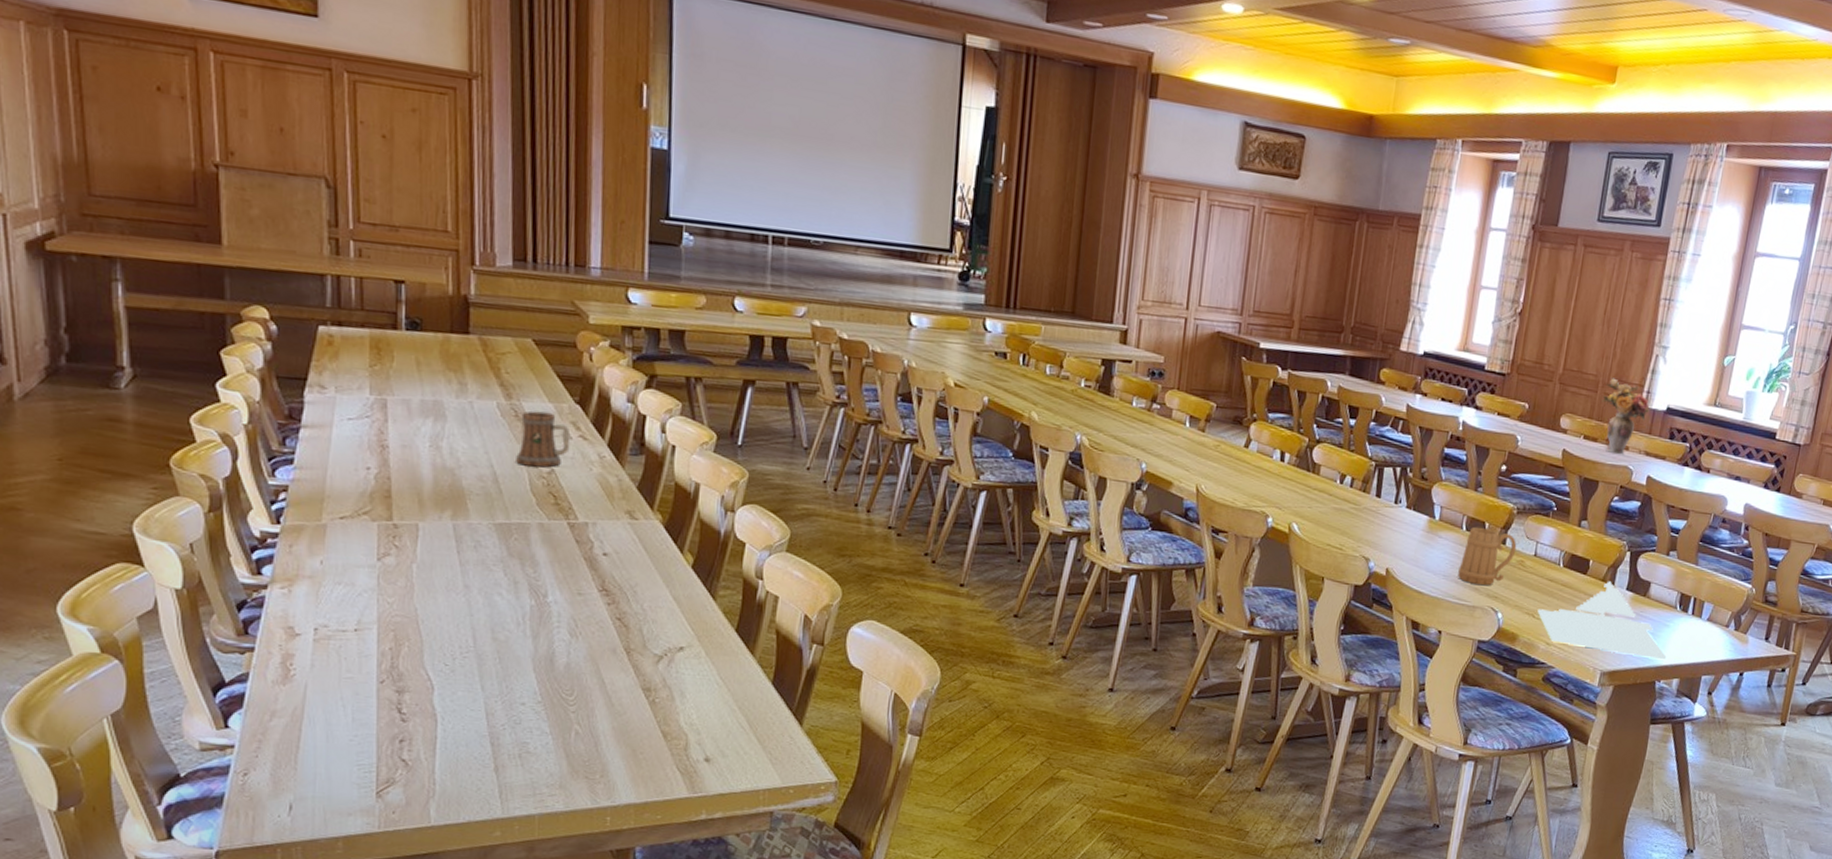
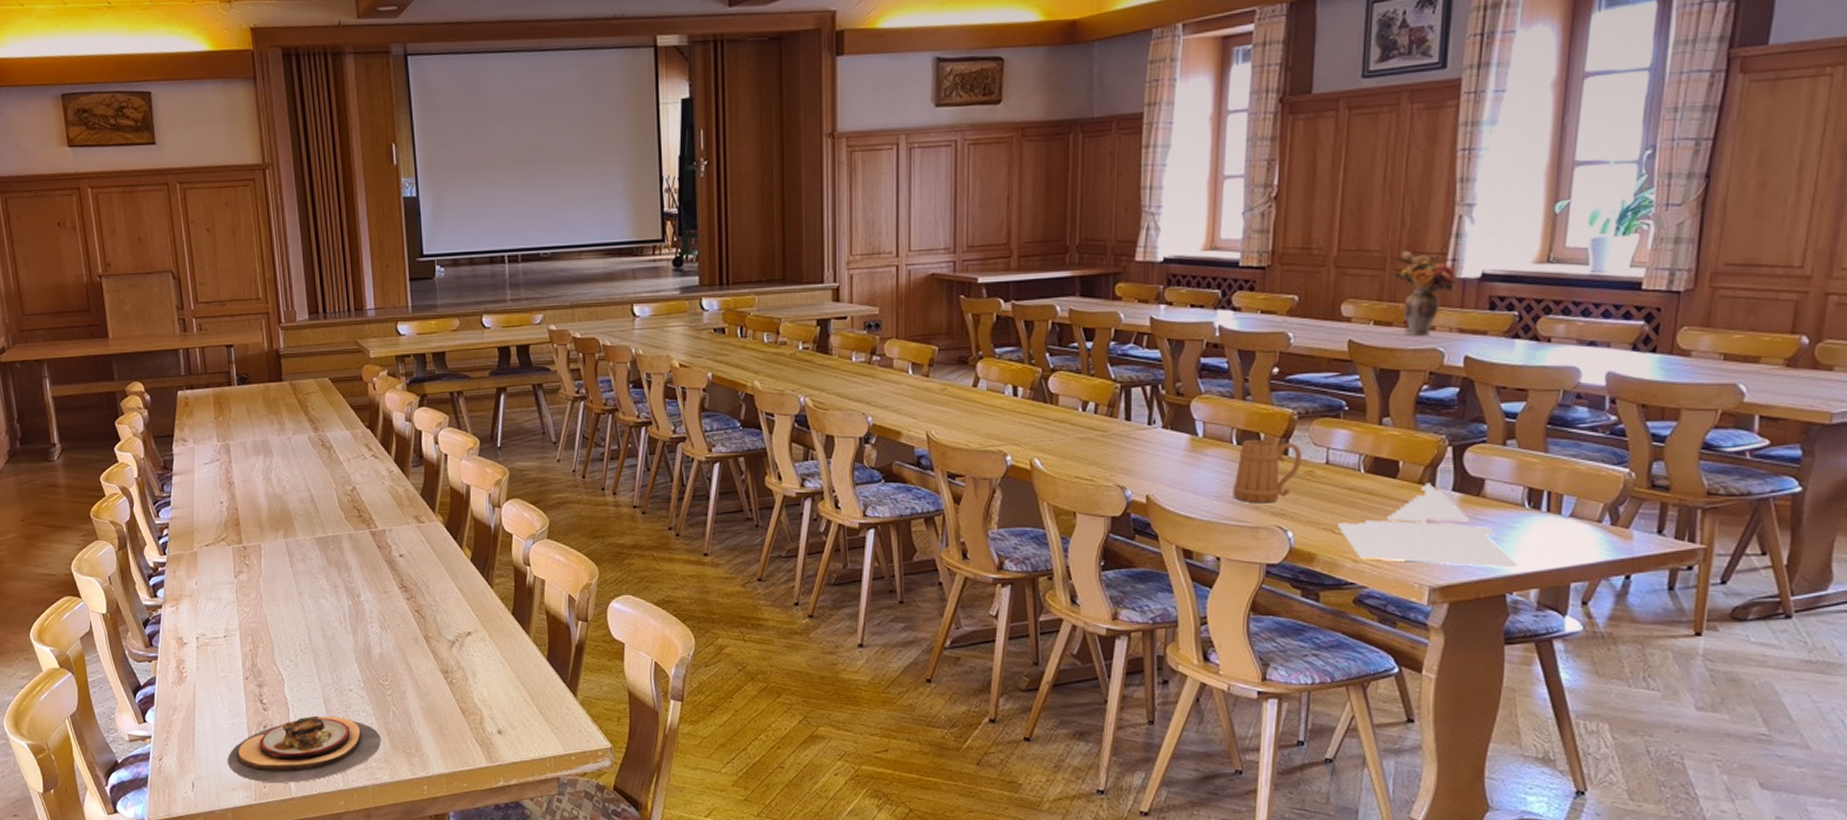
plate: none [344,730,557,809] -> present [228,715,381,784]
beer mug: present [516,411,571,468] -> none [326,438,366,486]

